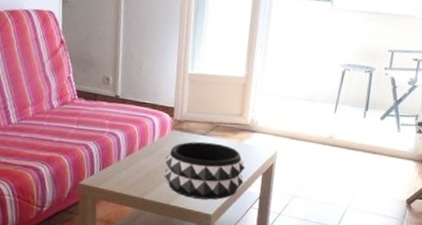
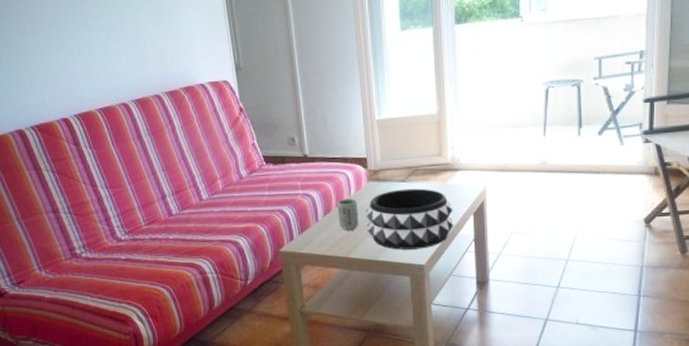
cup: none [138,143,160,174] -> present [336,198,359,230]

